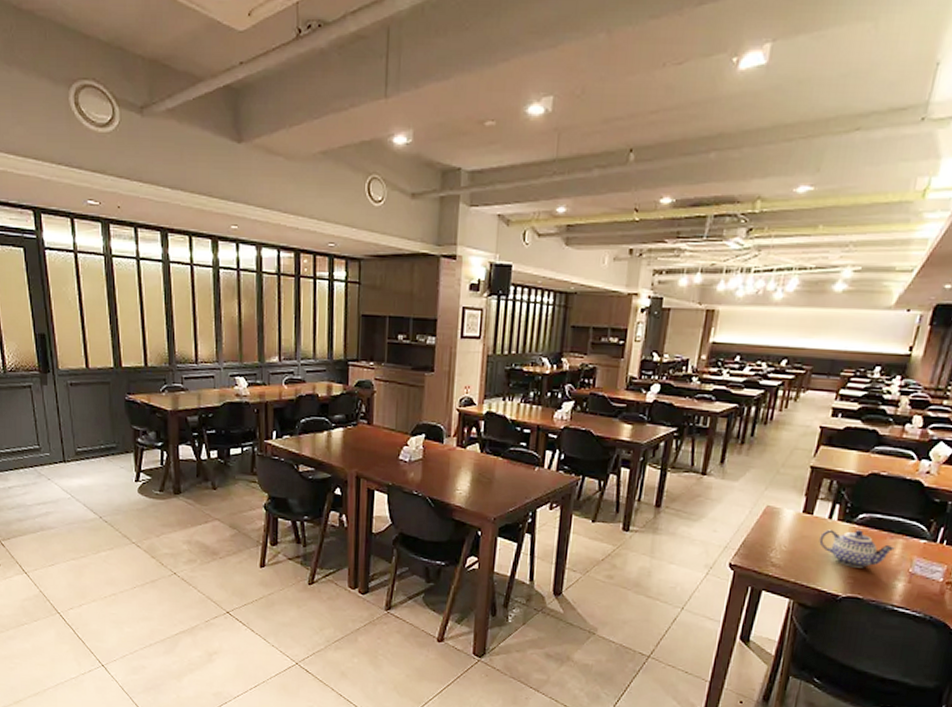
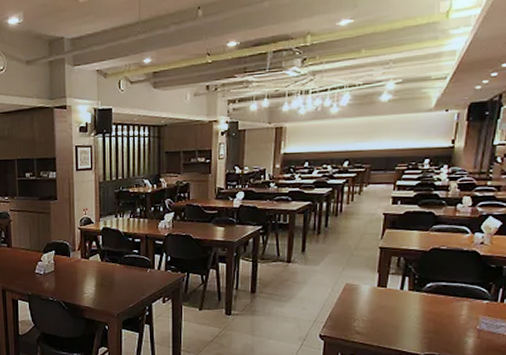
teapot: present [819,529,895,568] -> none [395,297,462,329]

